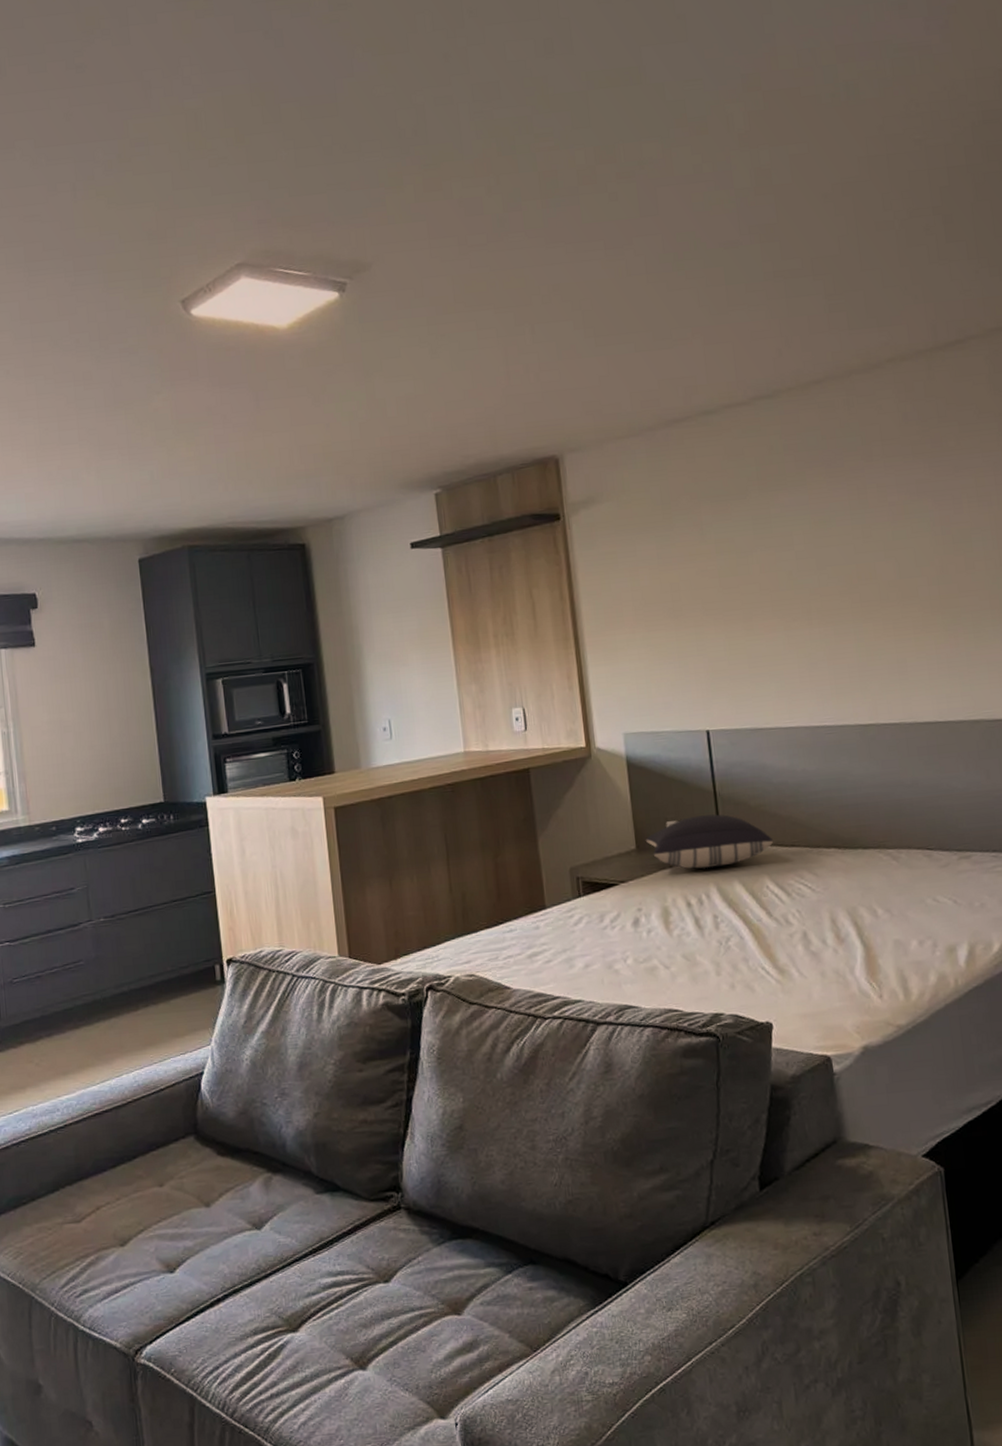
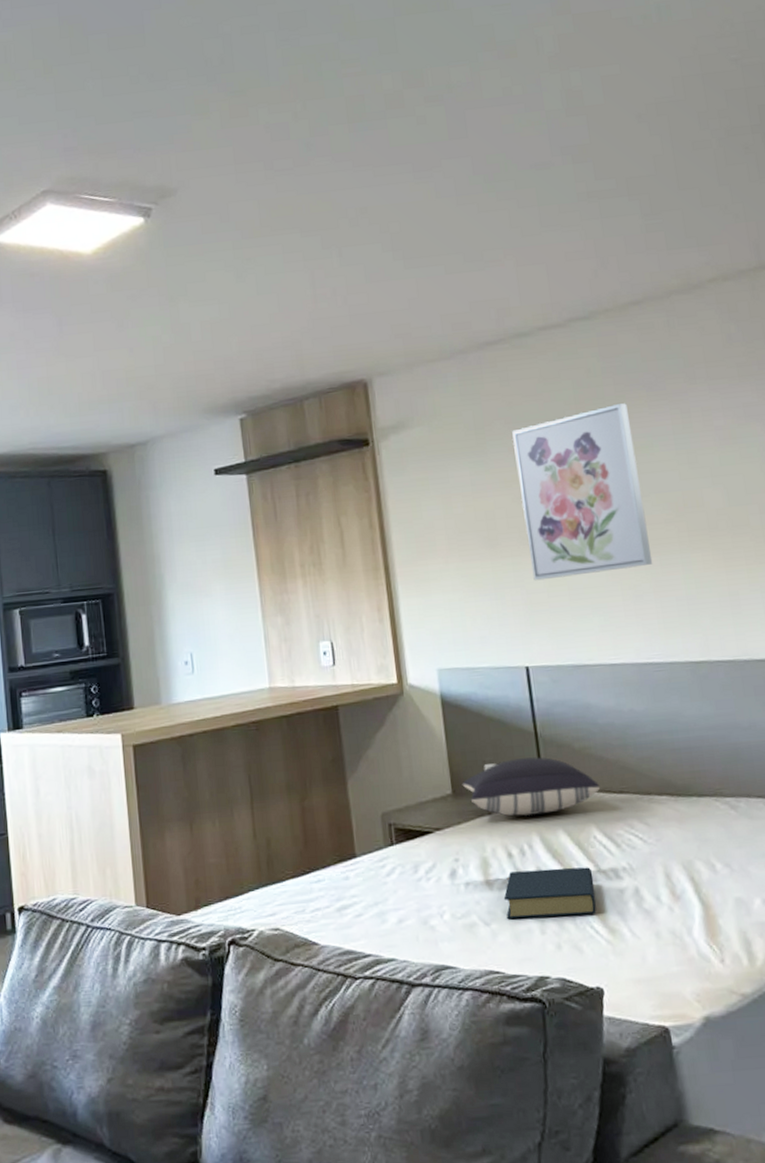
hardback book: none [682,914,767,963] -> present [503,867,596,920]
wall art: none [697,479,828,650] -> present [512,402,653,581]

